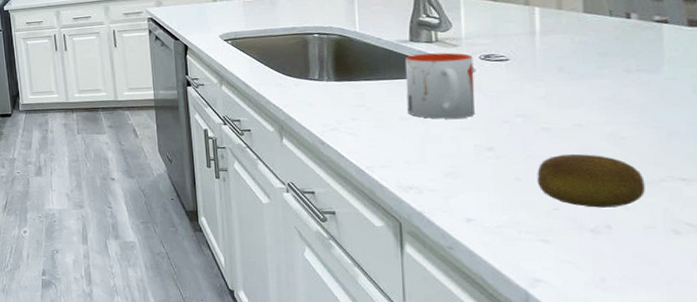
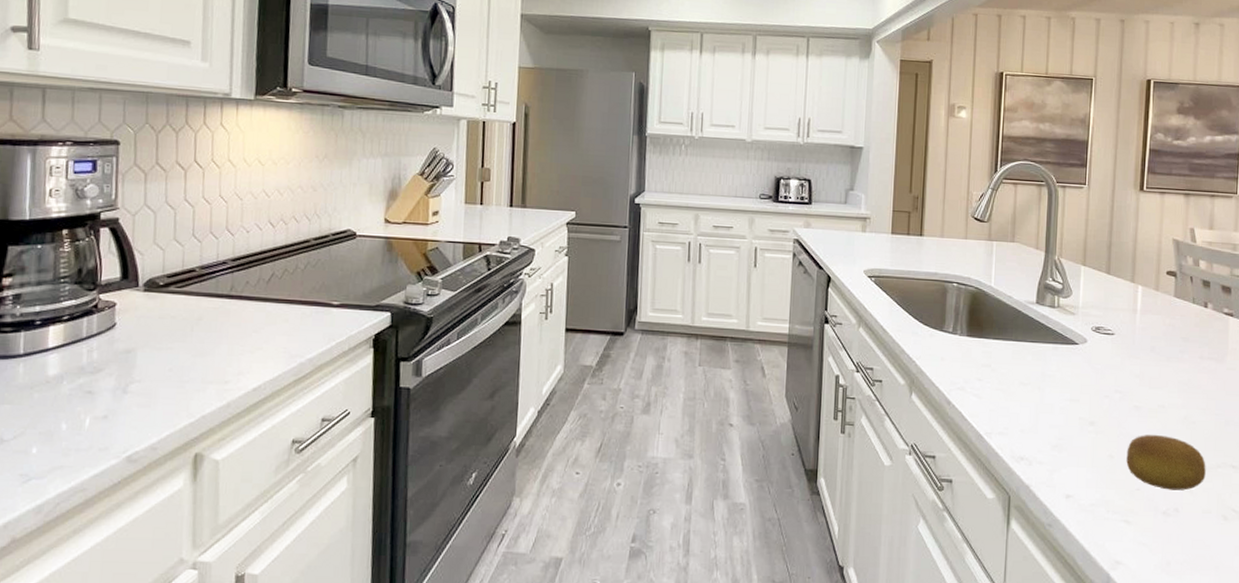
mug: present [404,52,475,119] -> none [1027,318,1086,389]

